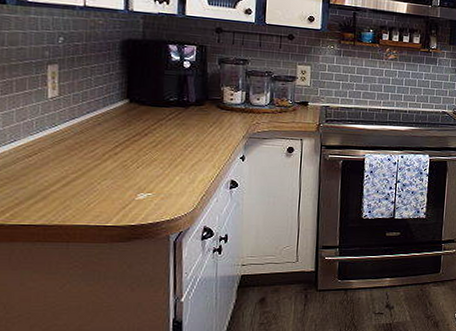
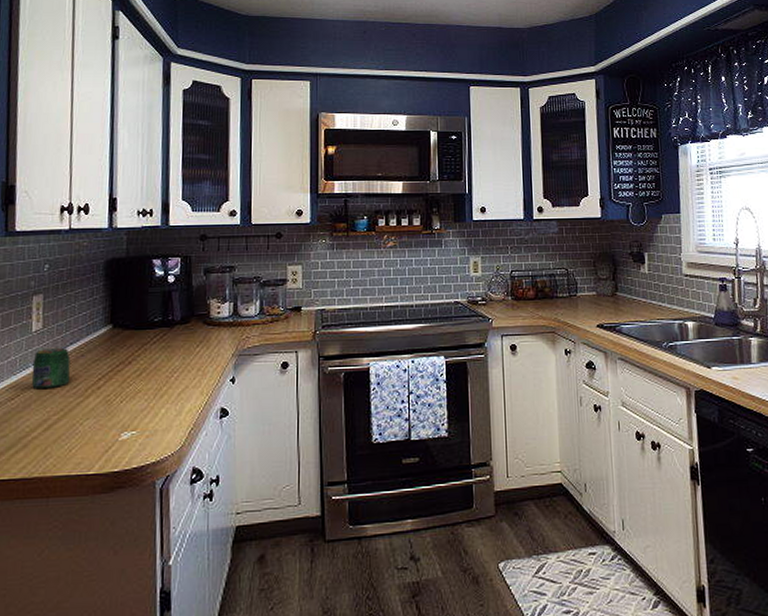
jar: none [49,115,88,150] -> present [31,348,71,390]

